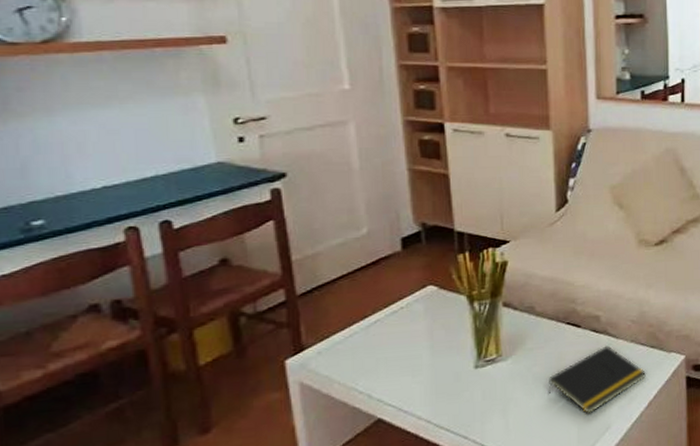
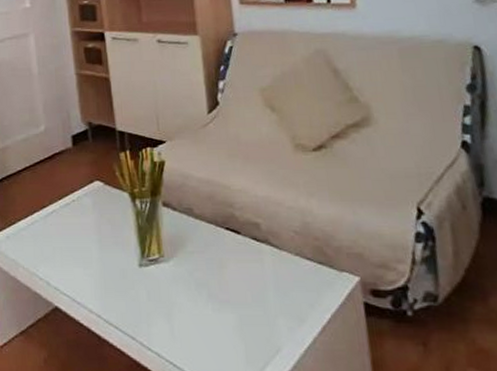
notepad: present [548,345,647,415] -> none [210,256,317,332]

